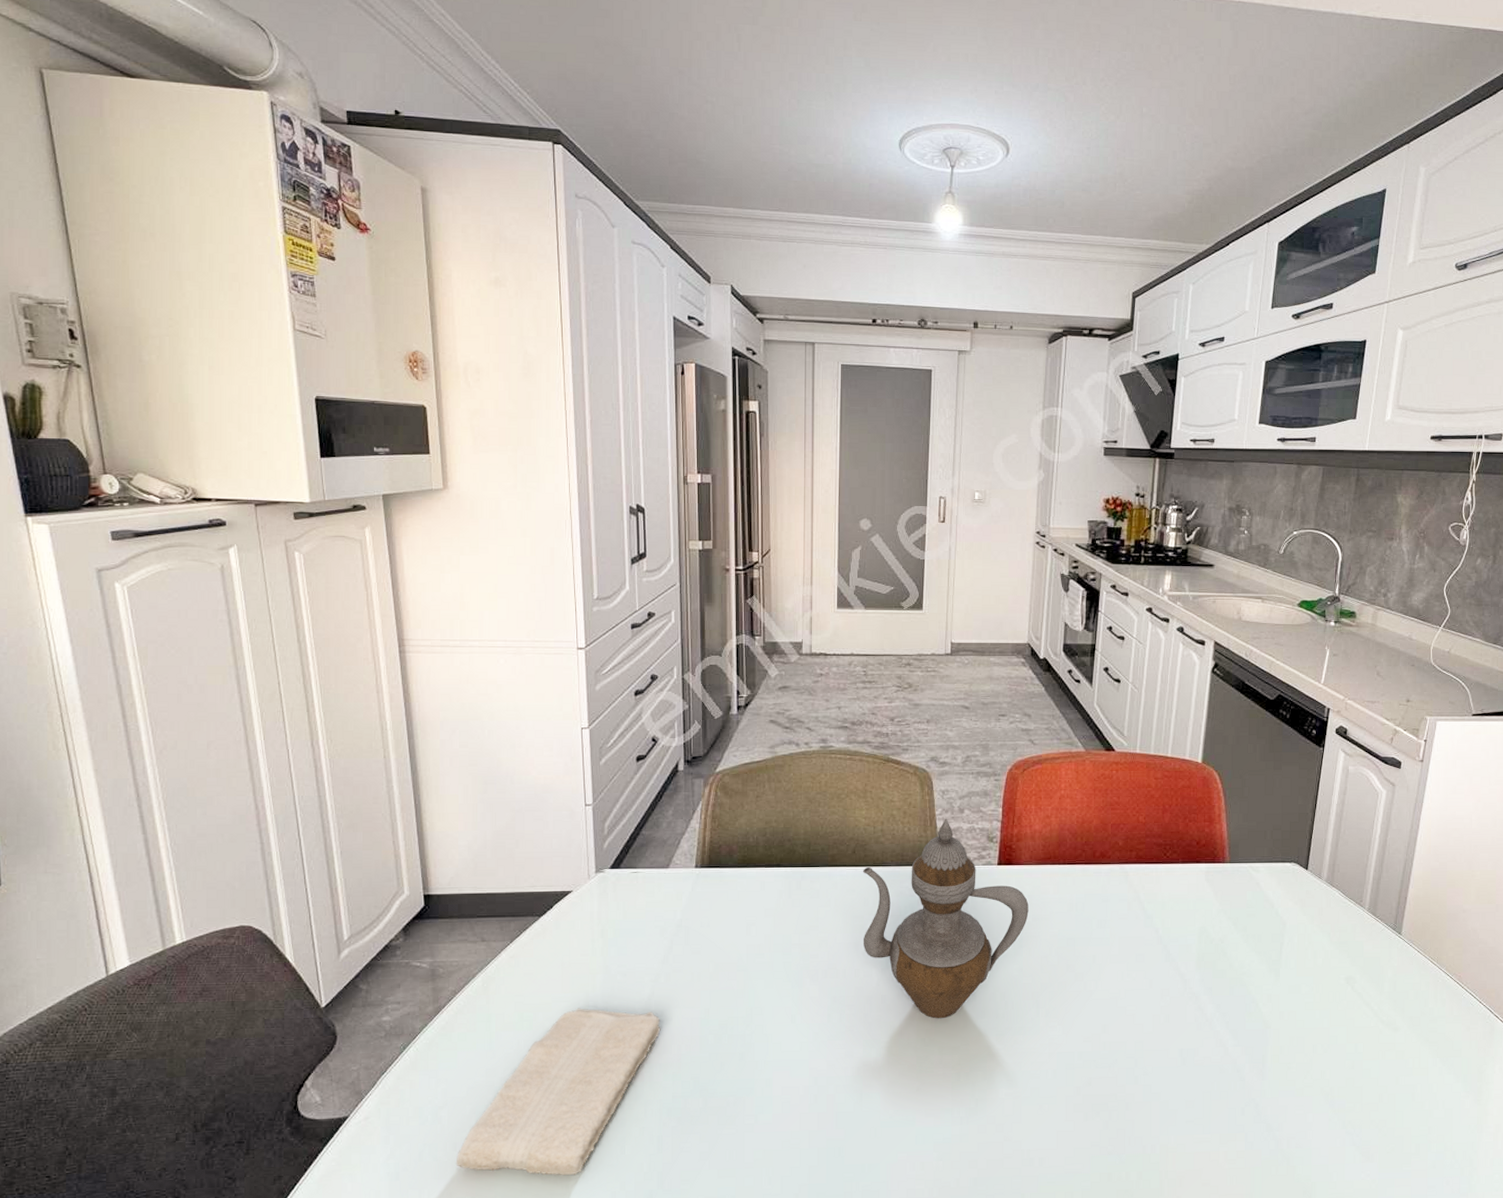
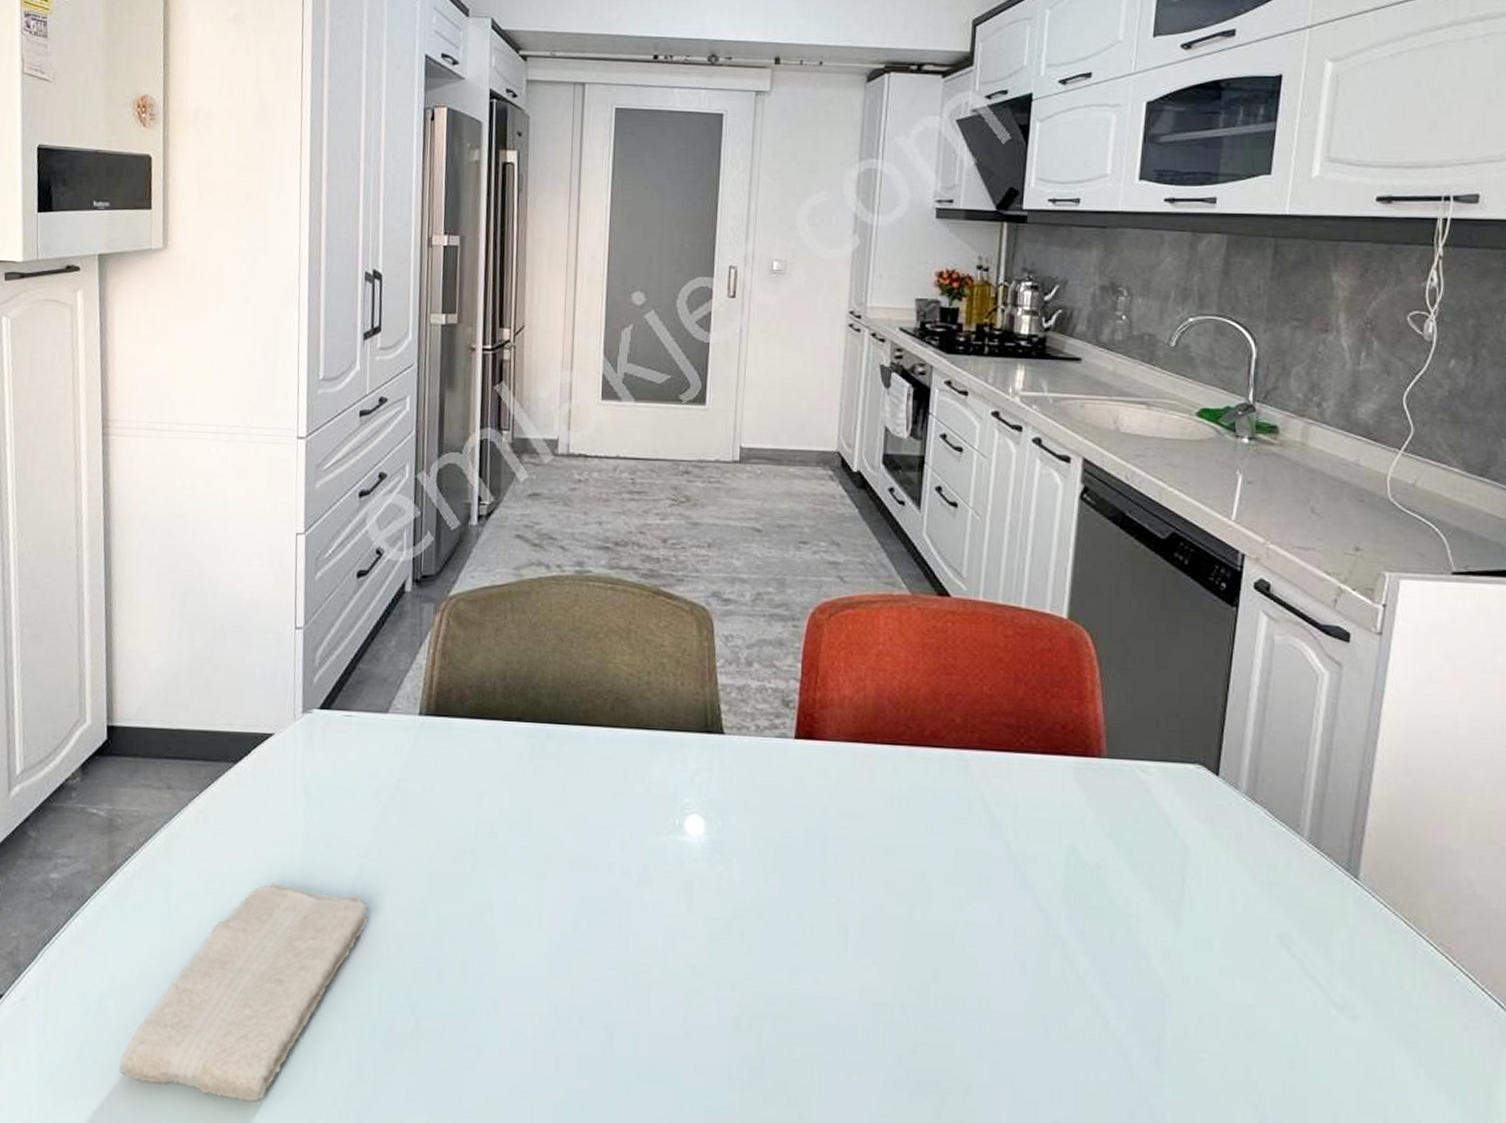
teapot: present [863,819,1029,1019] -> none [620,673,835,941]

